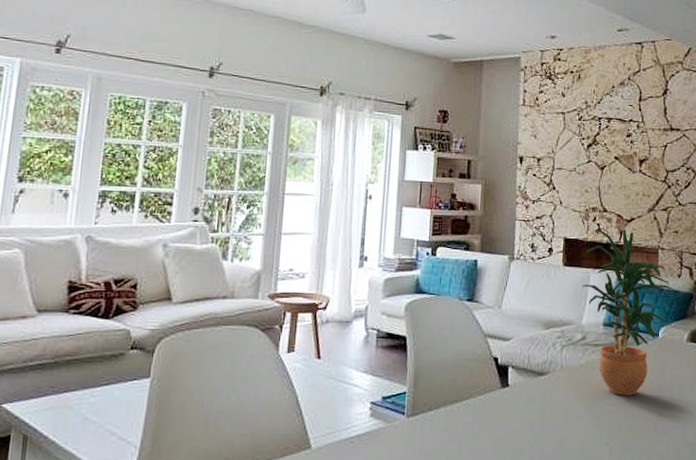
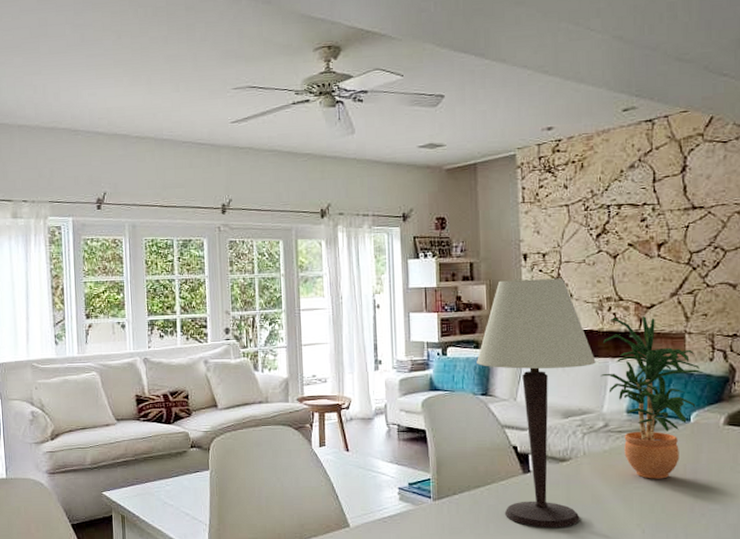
table lamp: none [465,181,579,447] -> present [477,278,596,527]

